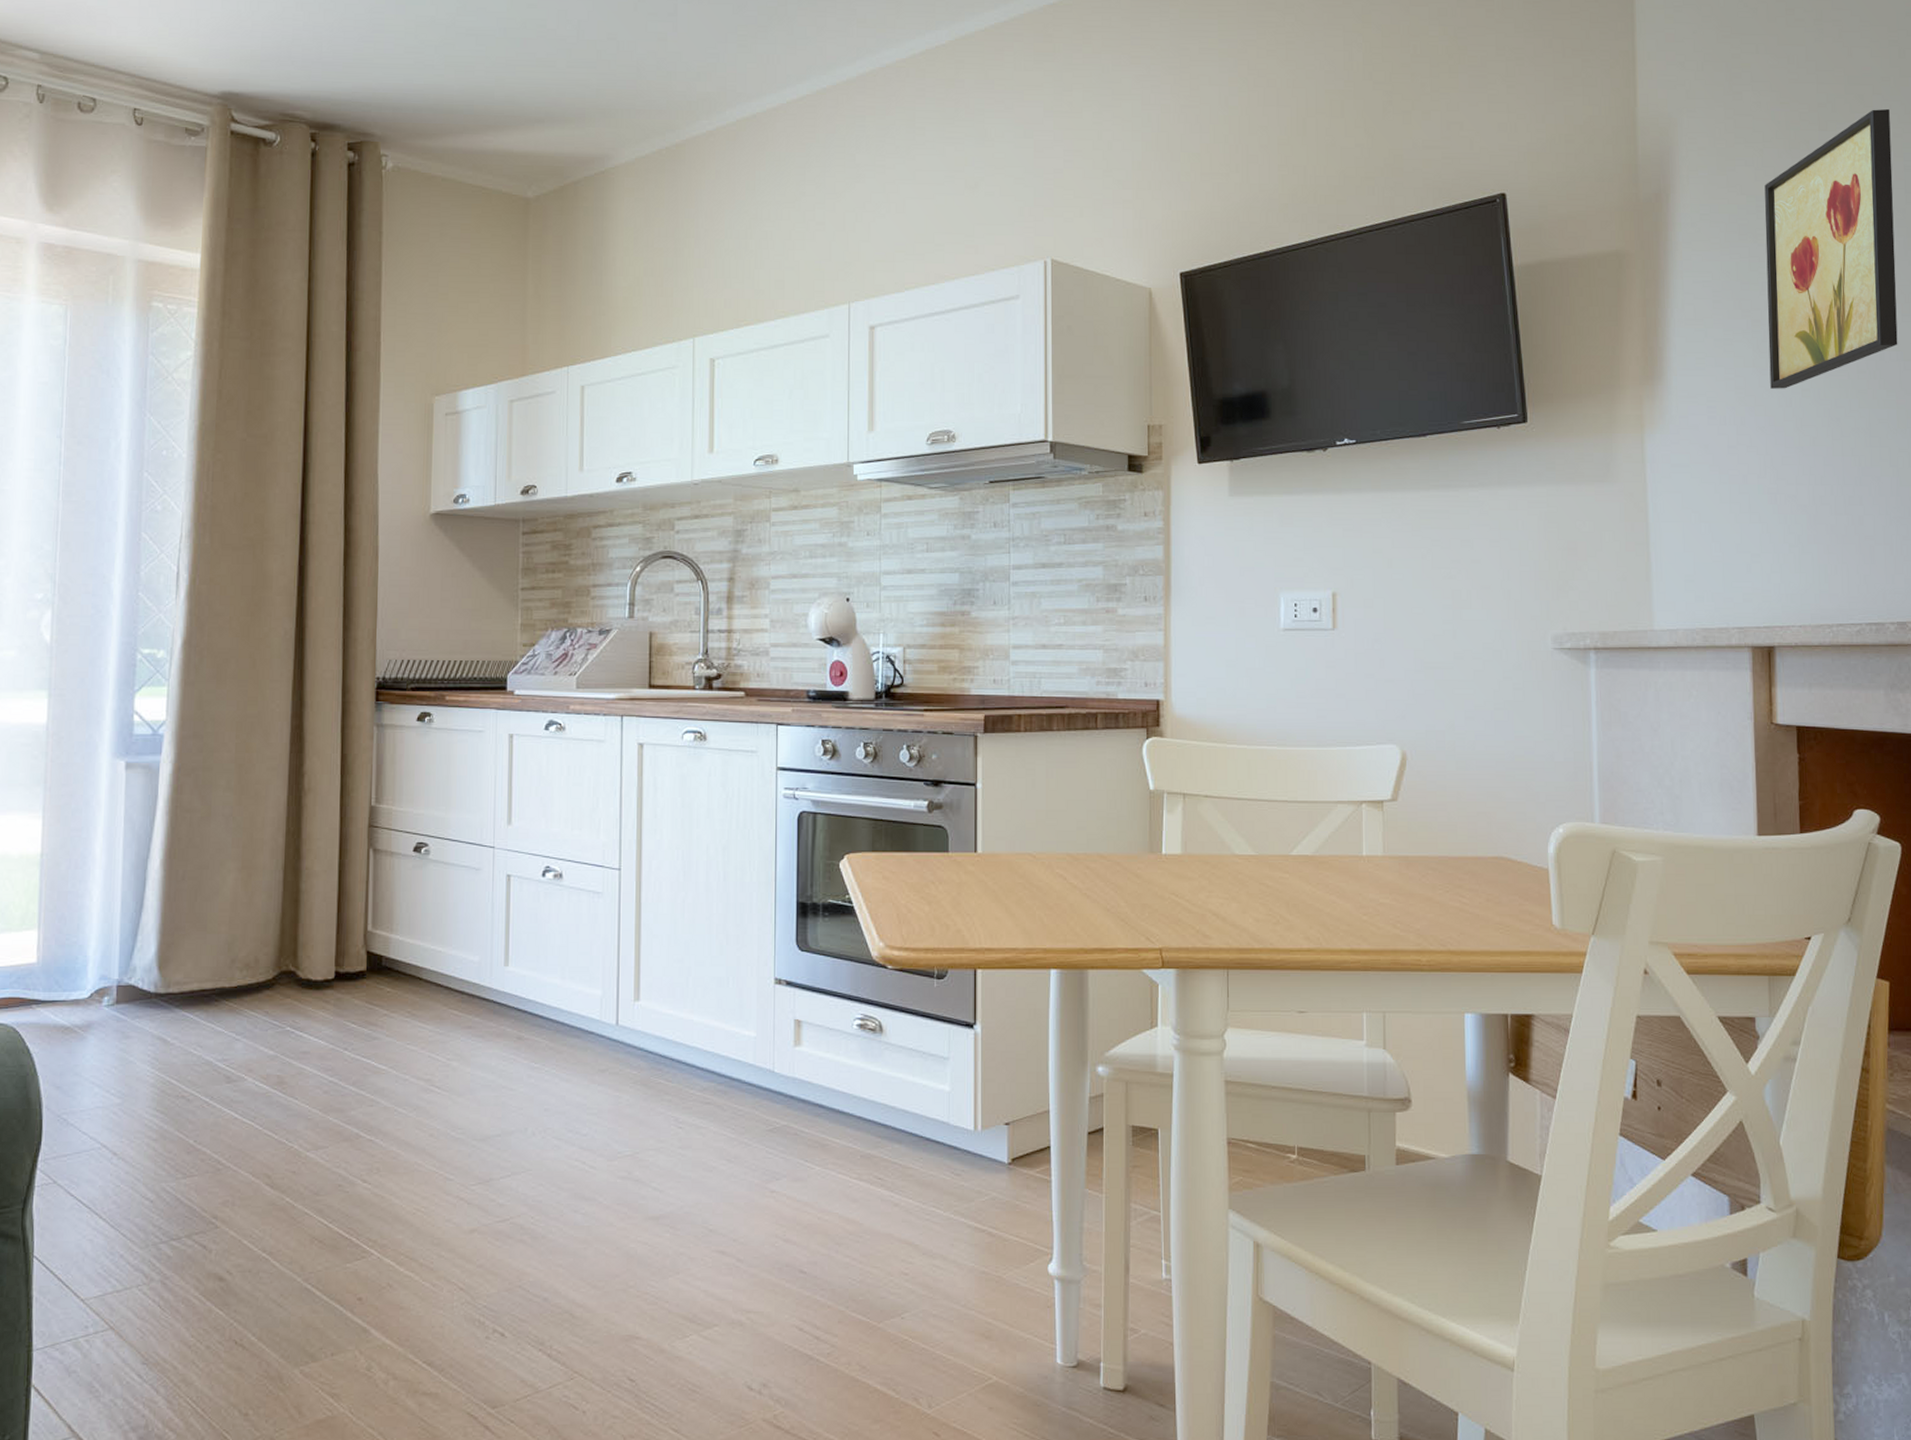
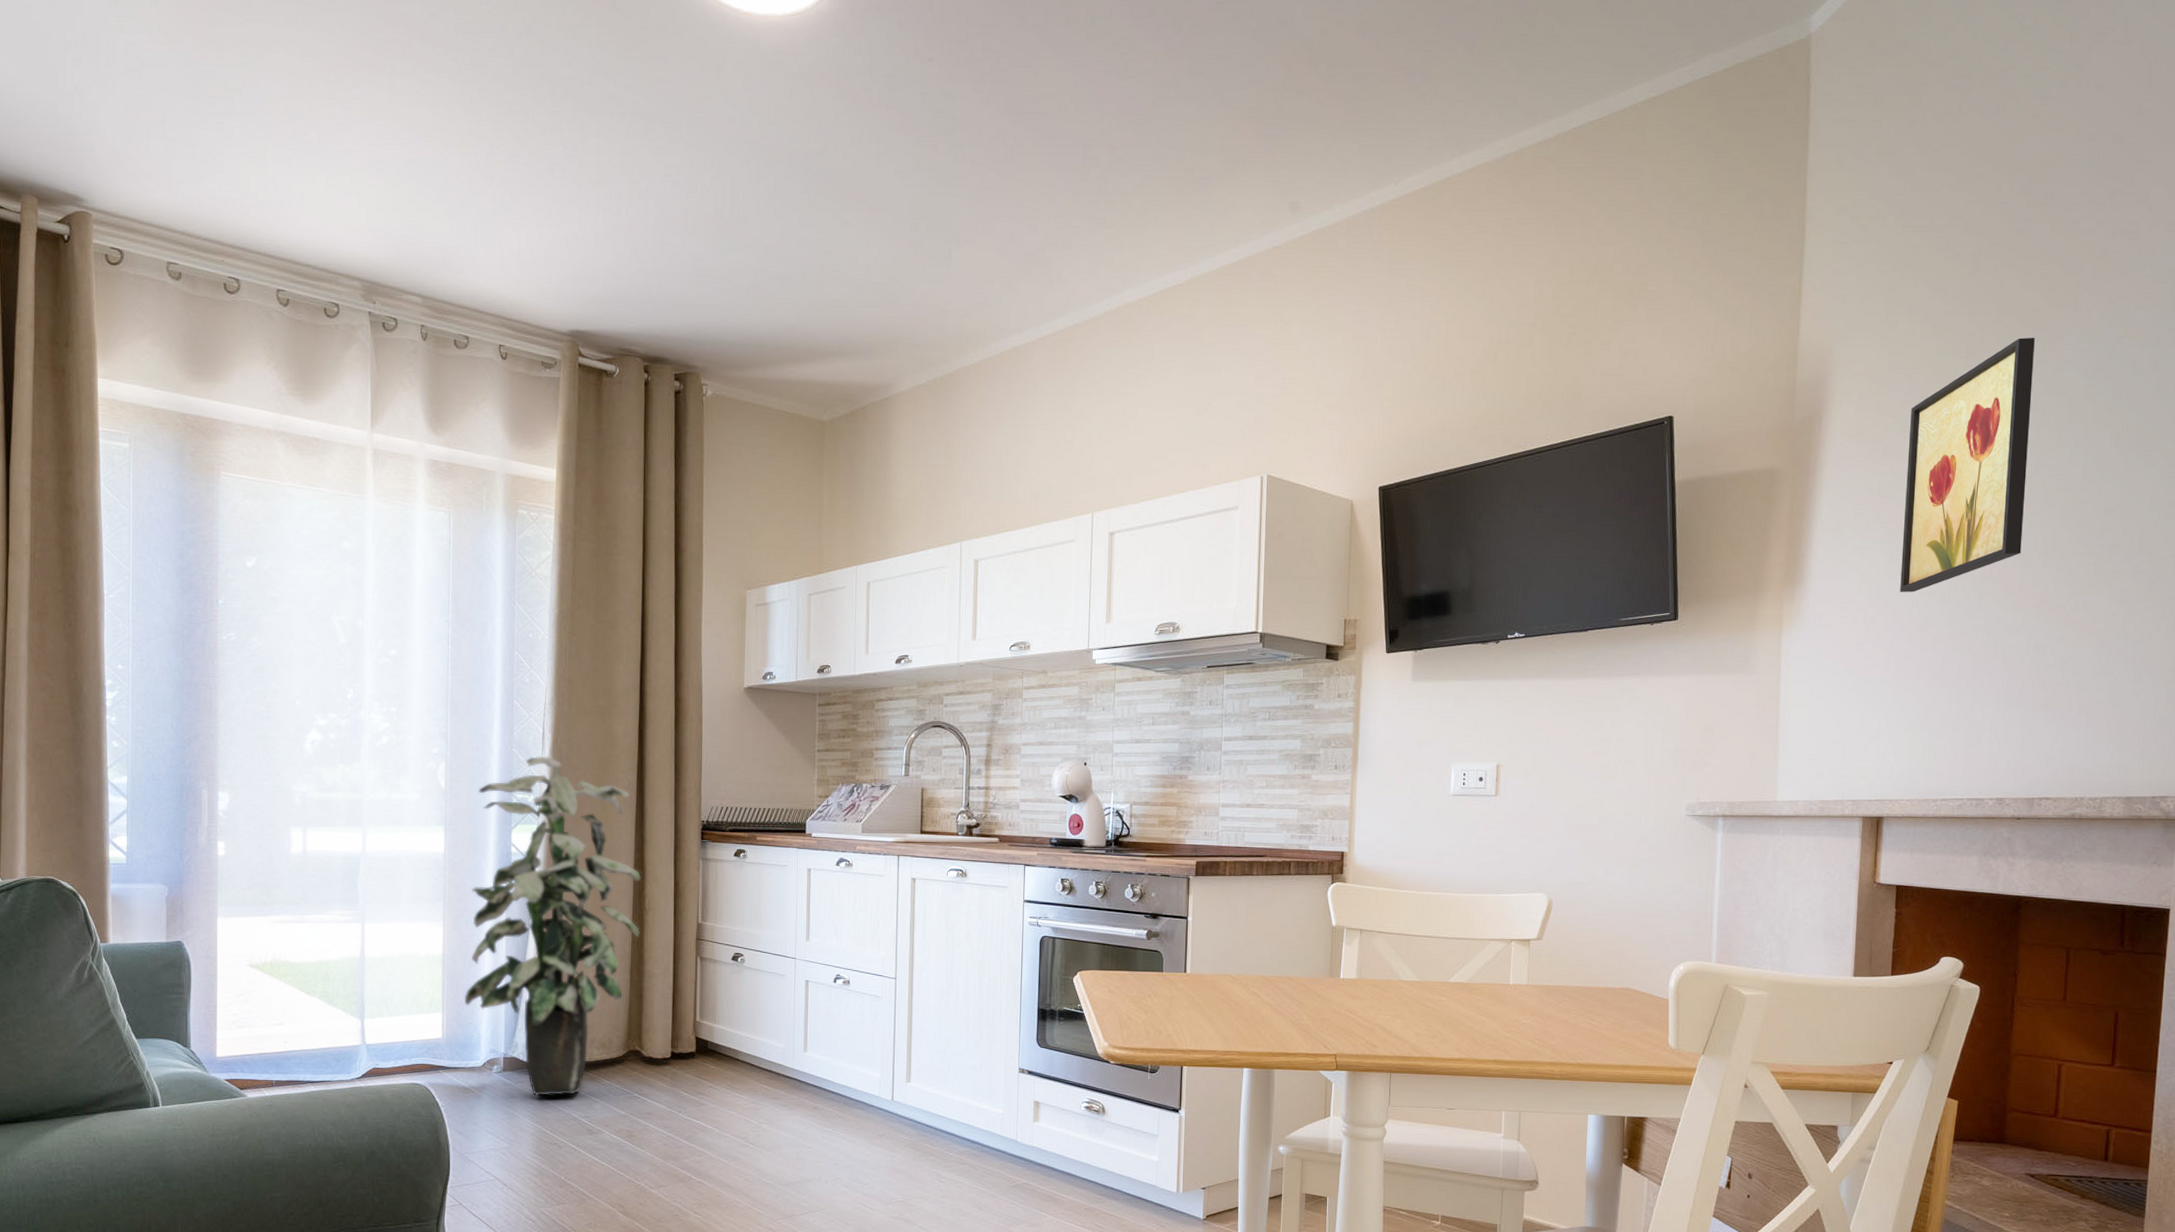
indoor plant: none [67,600,300,1034] -> present [464,755,642,1096]

